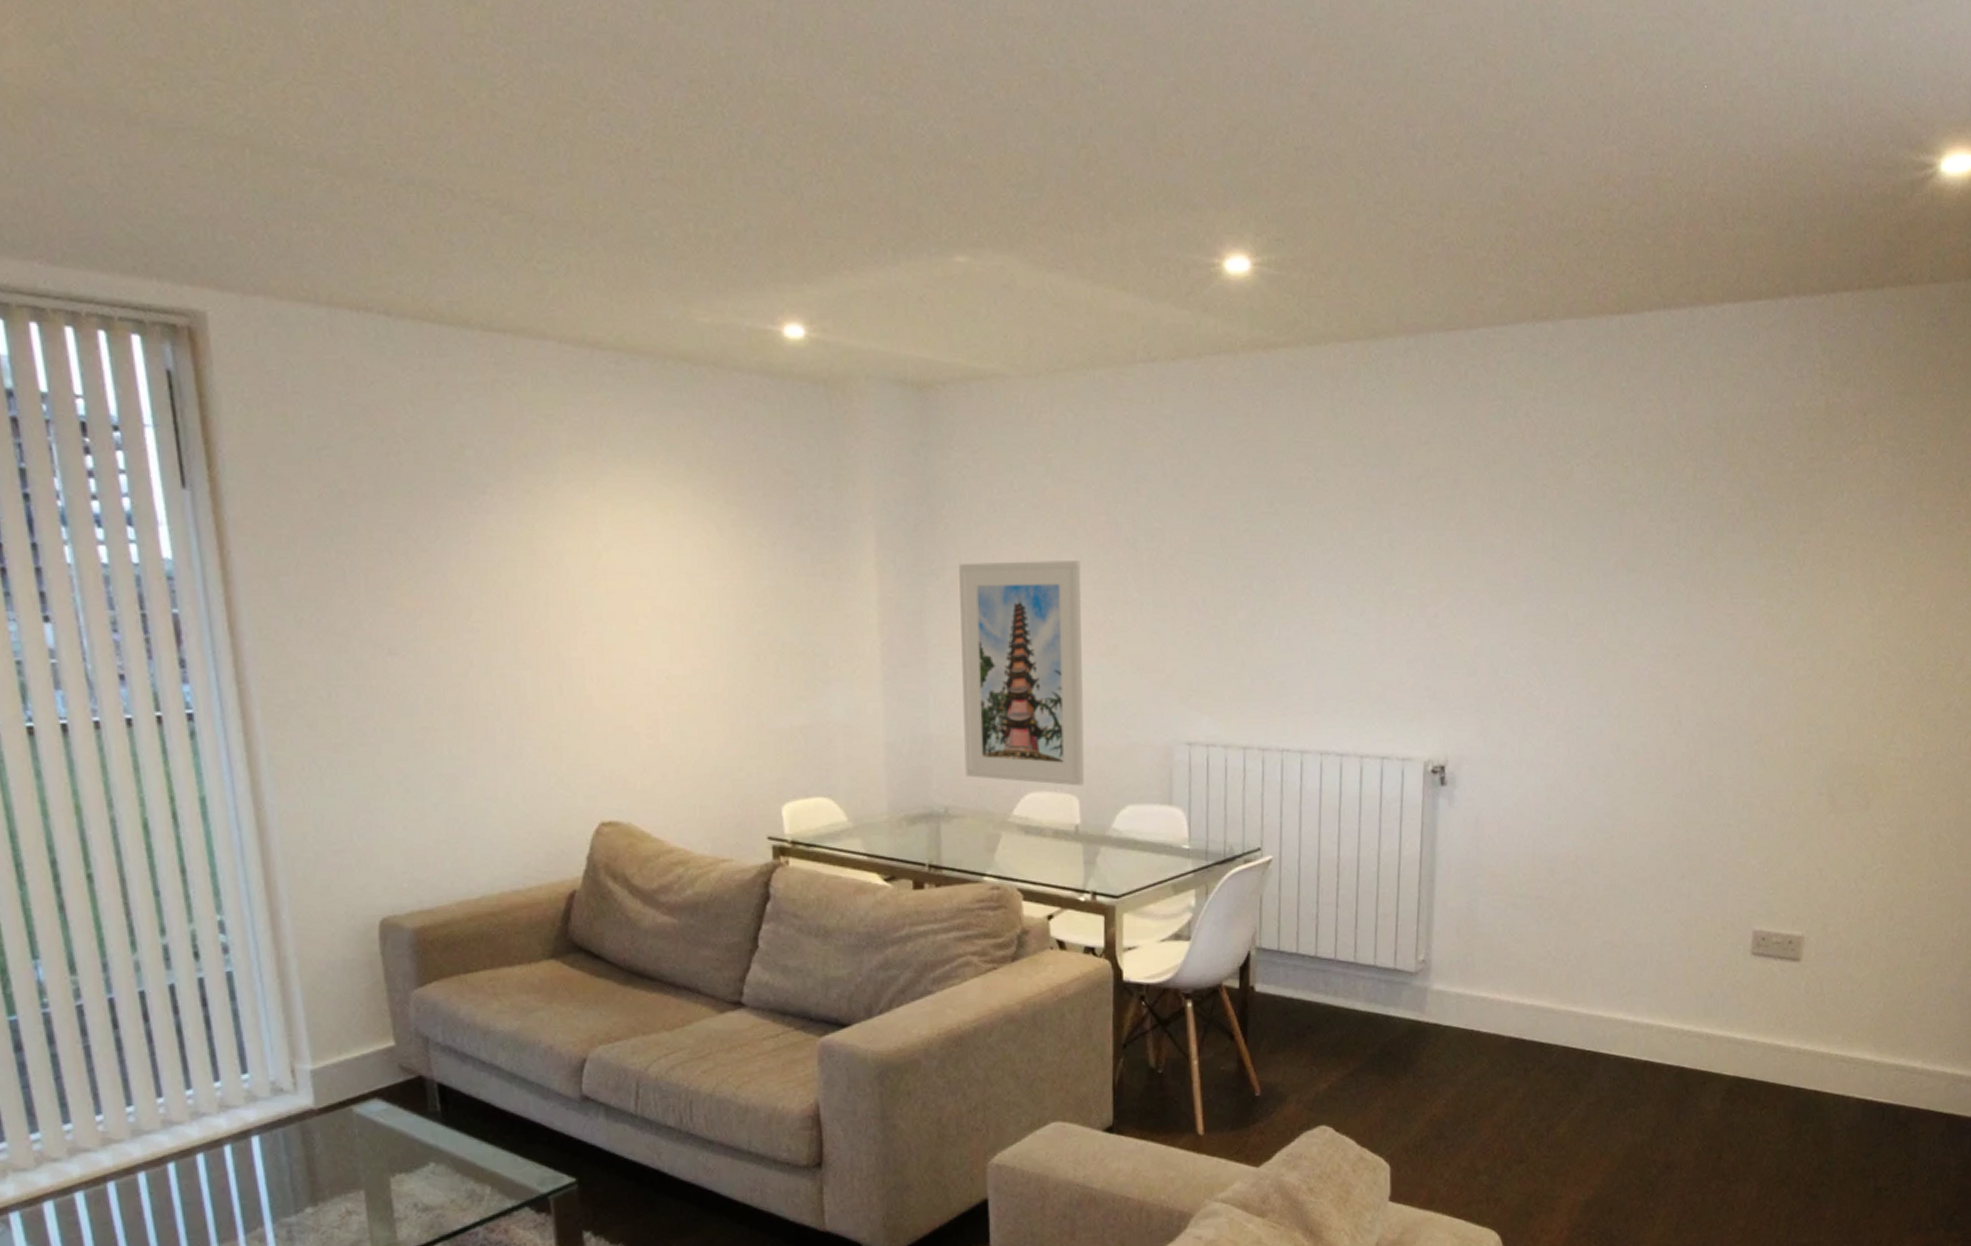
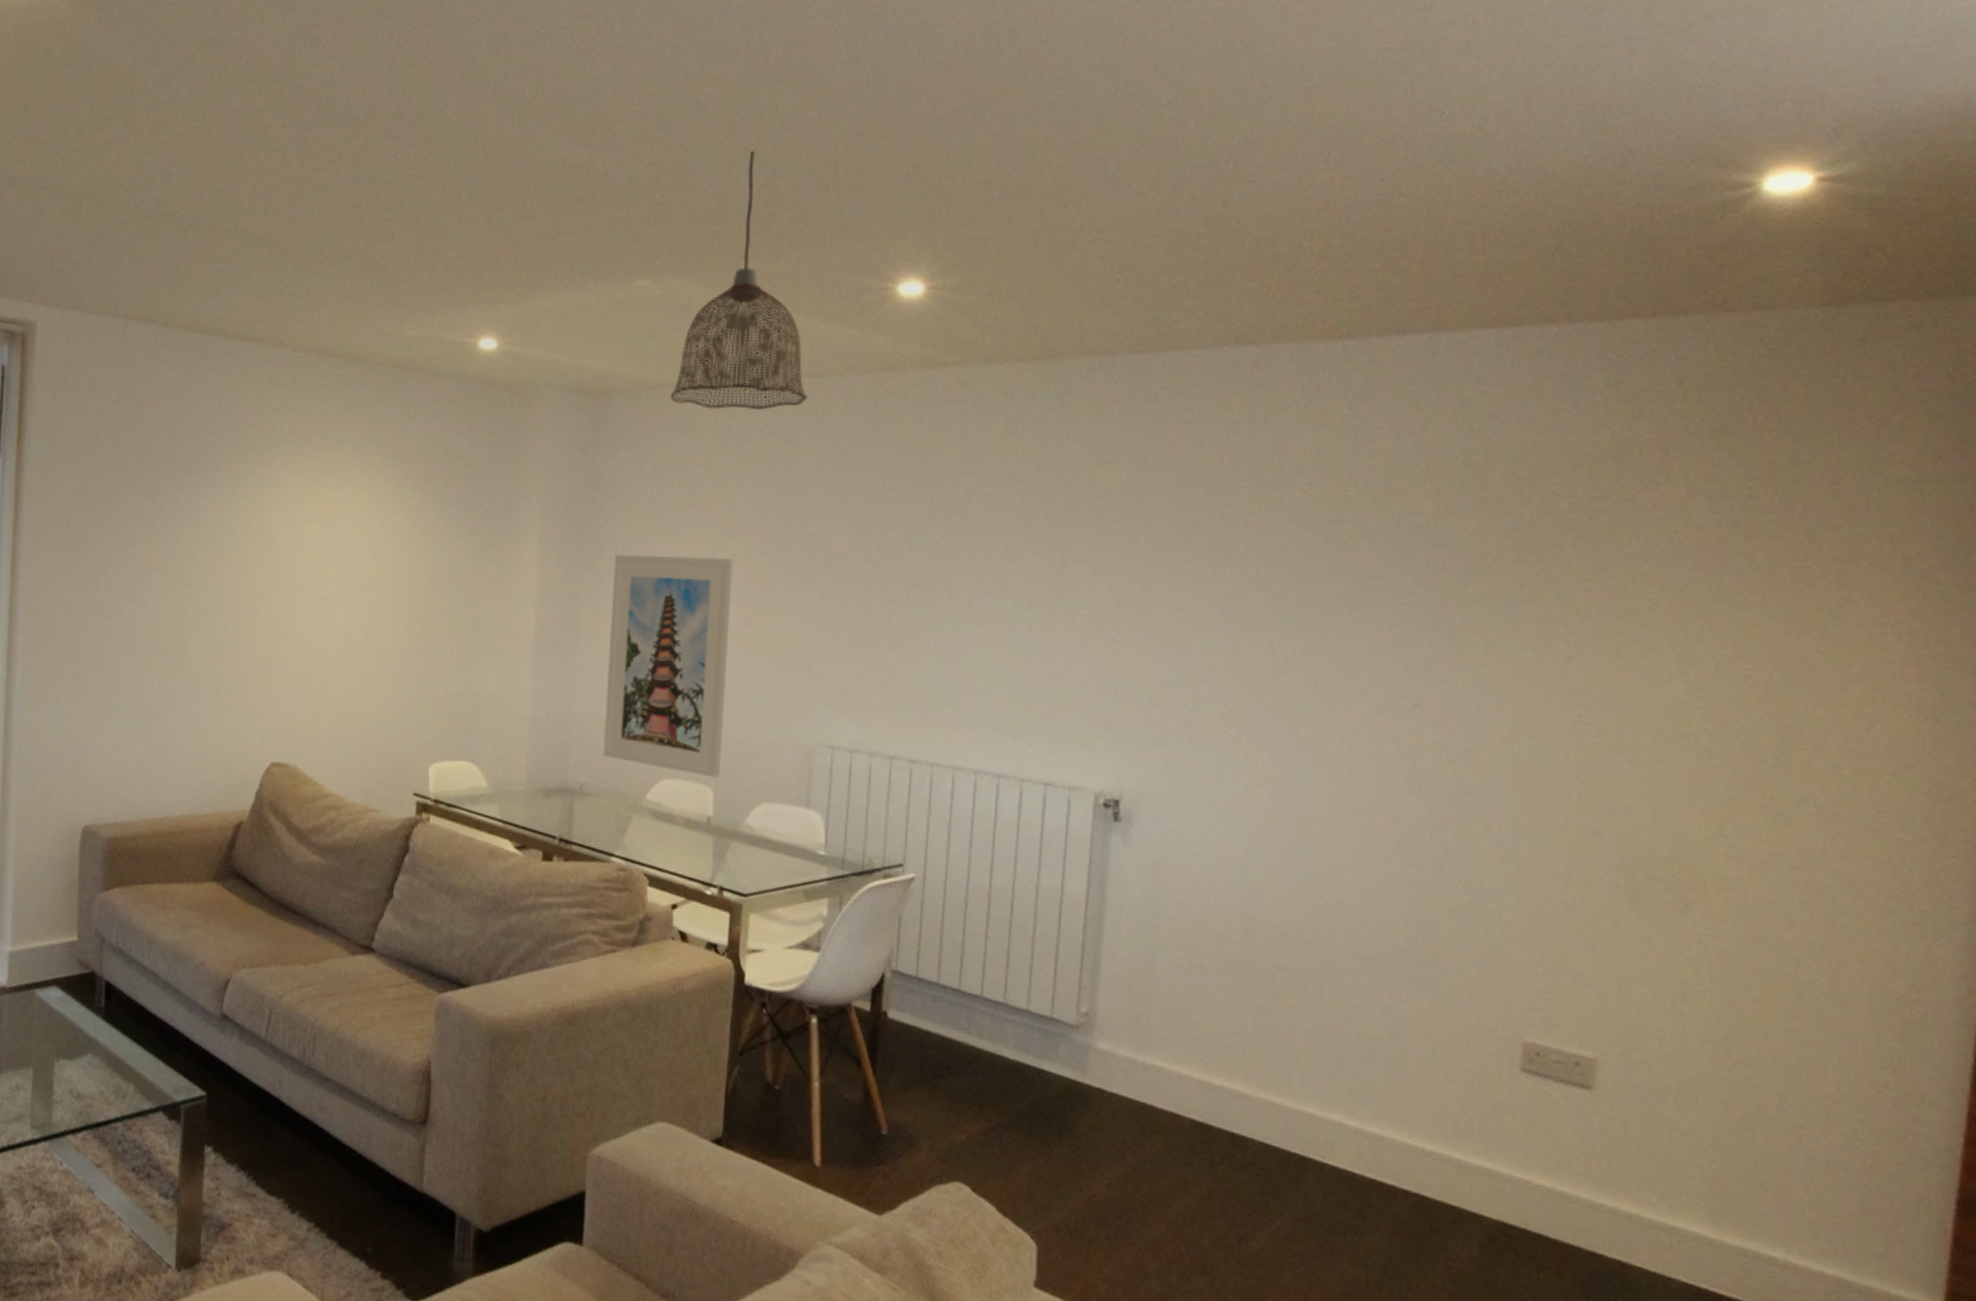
pendant lamp: none [1001,106,1143,401] -> present [670,151,808,411]

